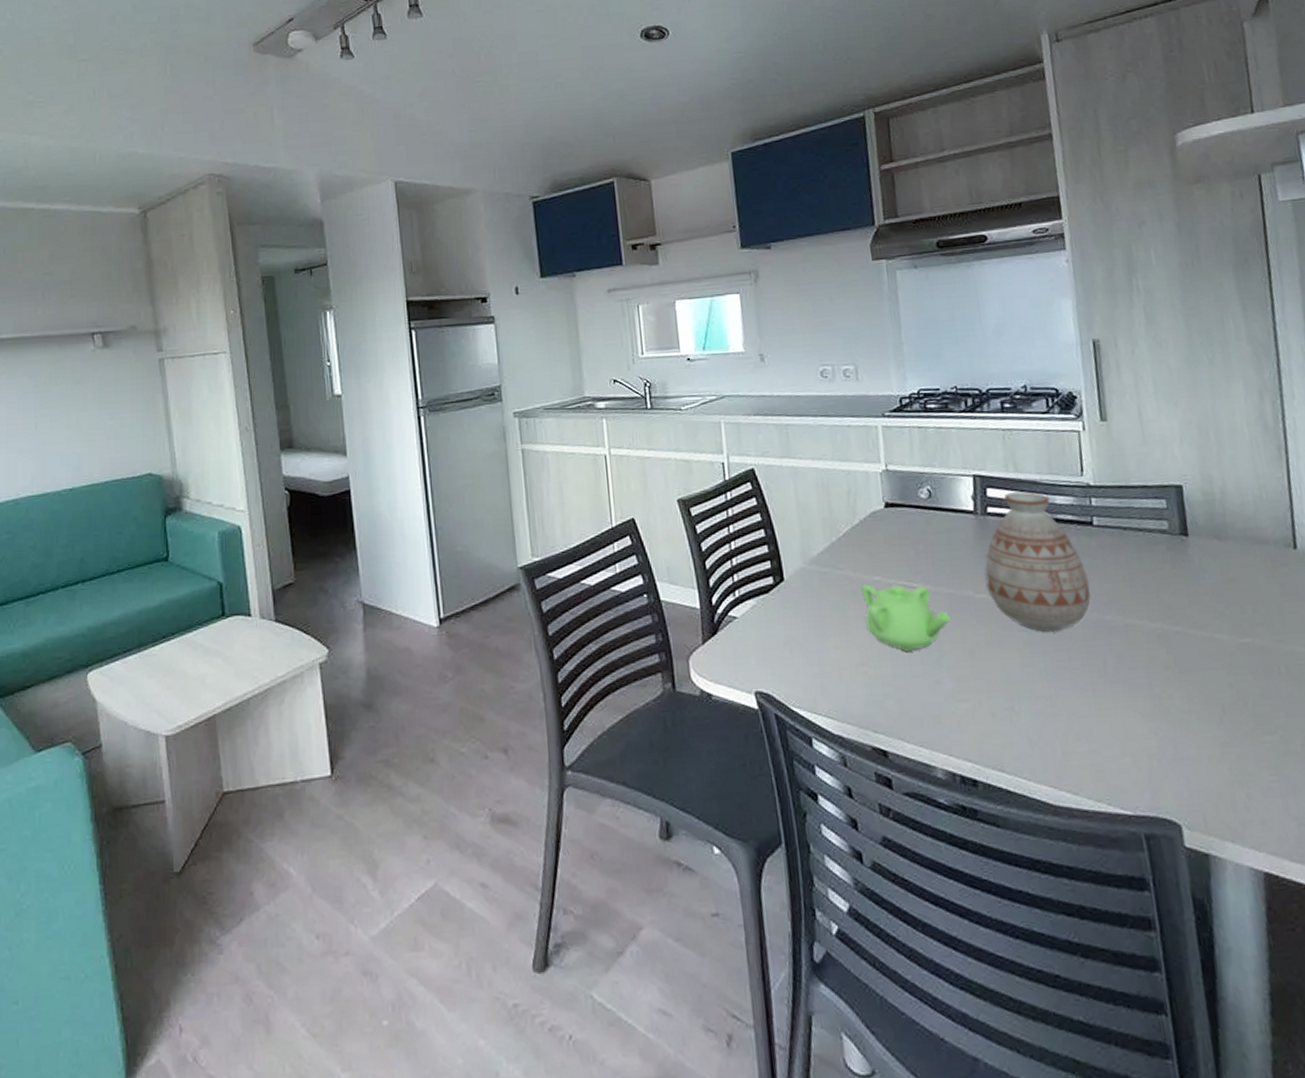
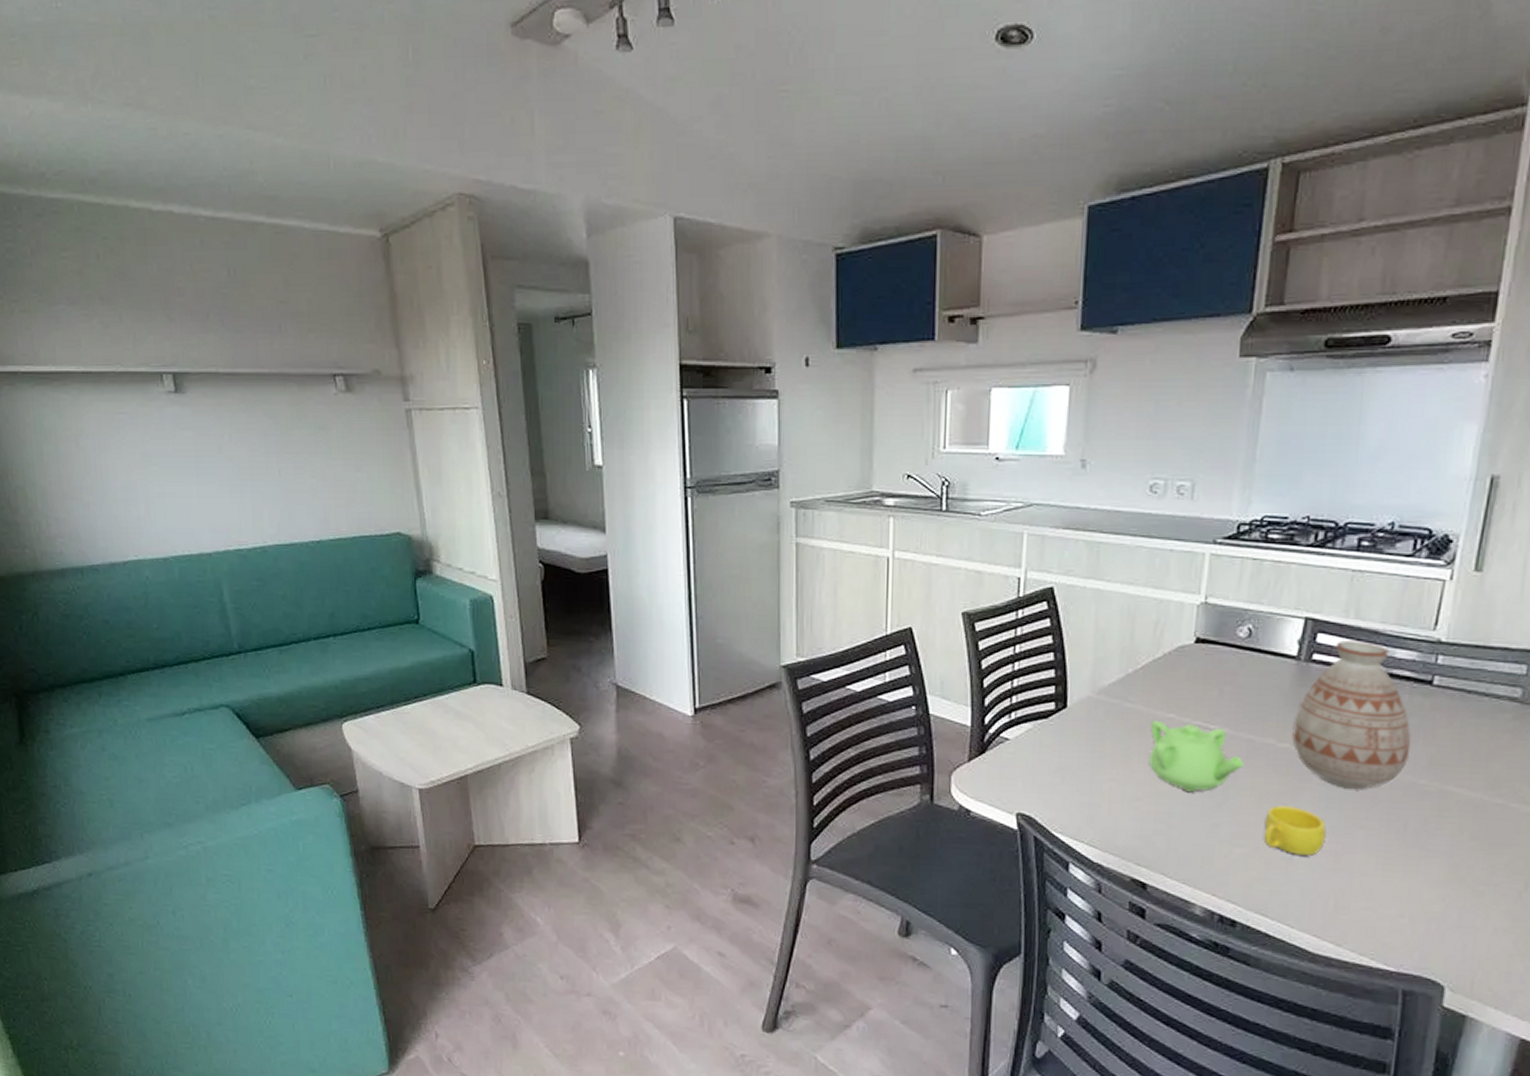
cup: none [980,655,1039,704] -> present [1264,806,1326,855]

